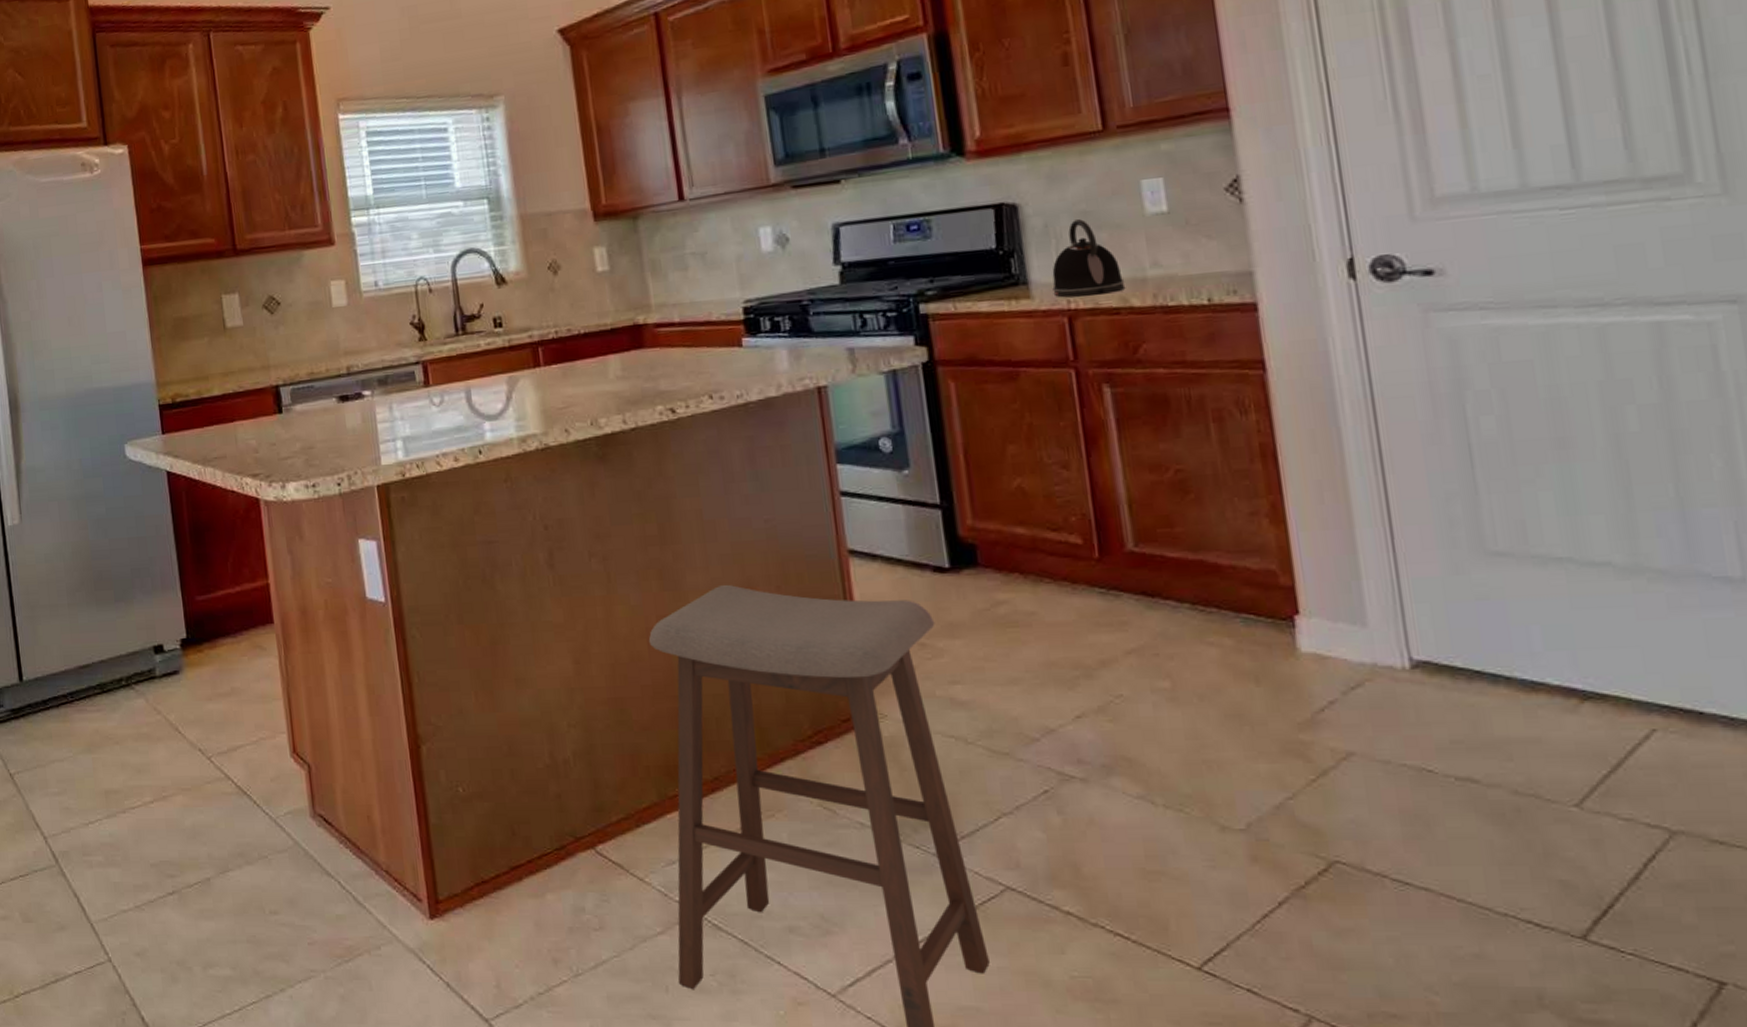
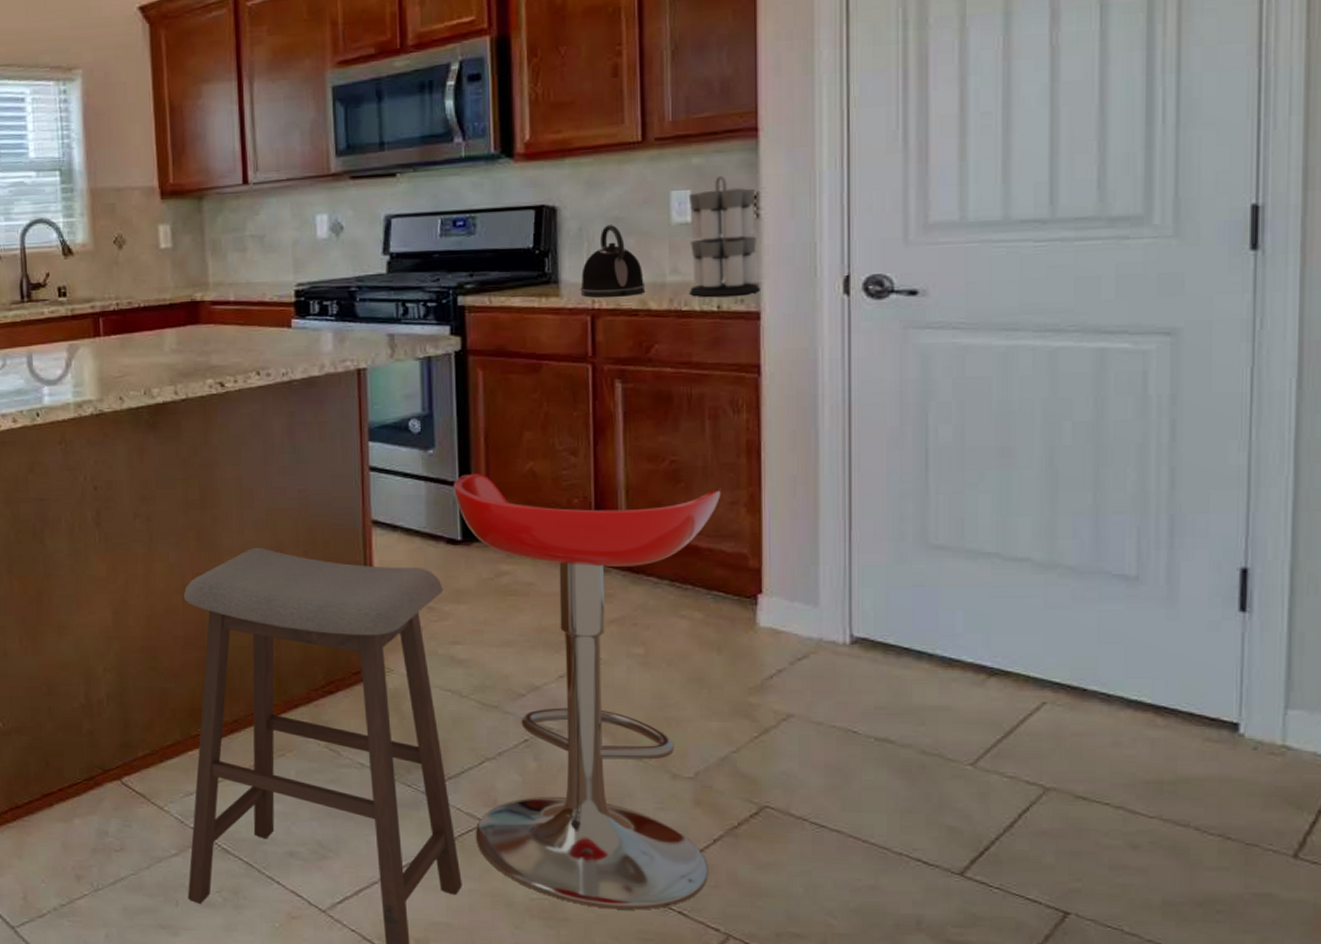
bar stool: none [934,493,1277,988] -> present [453,473,721,910]
spice rack: none [1160,160,1254,290] -> present [688,175,760,297]

